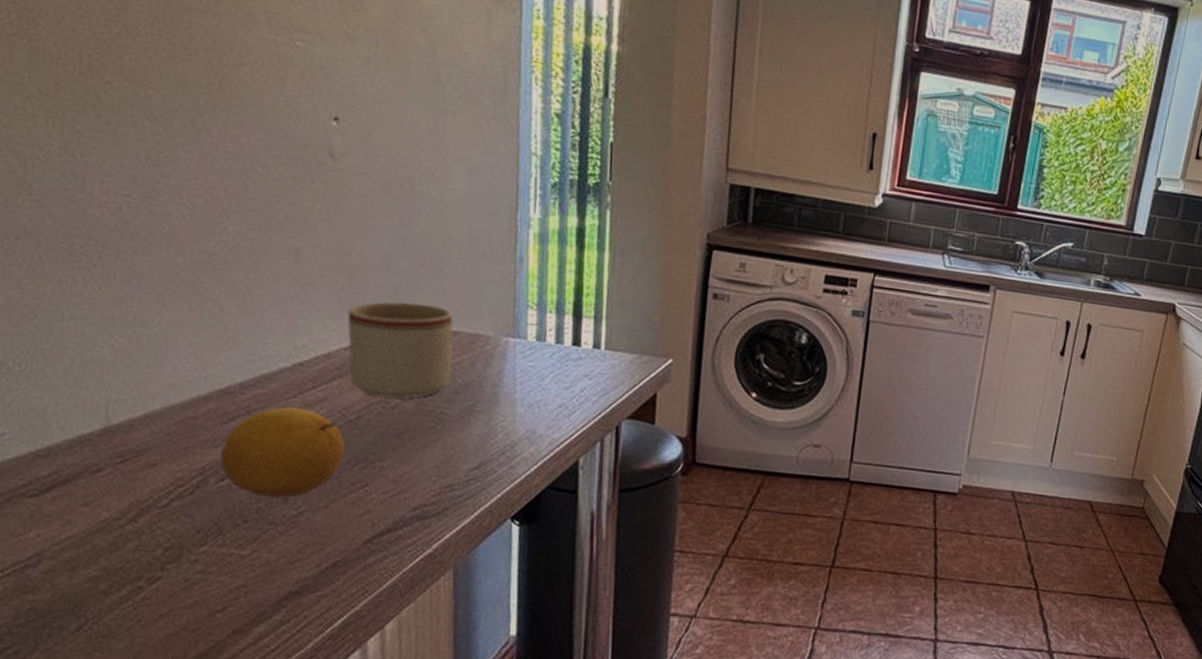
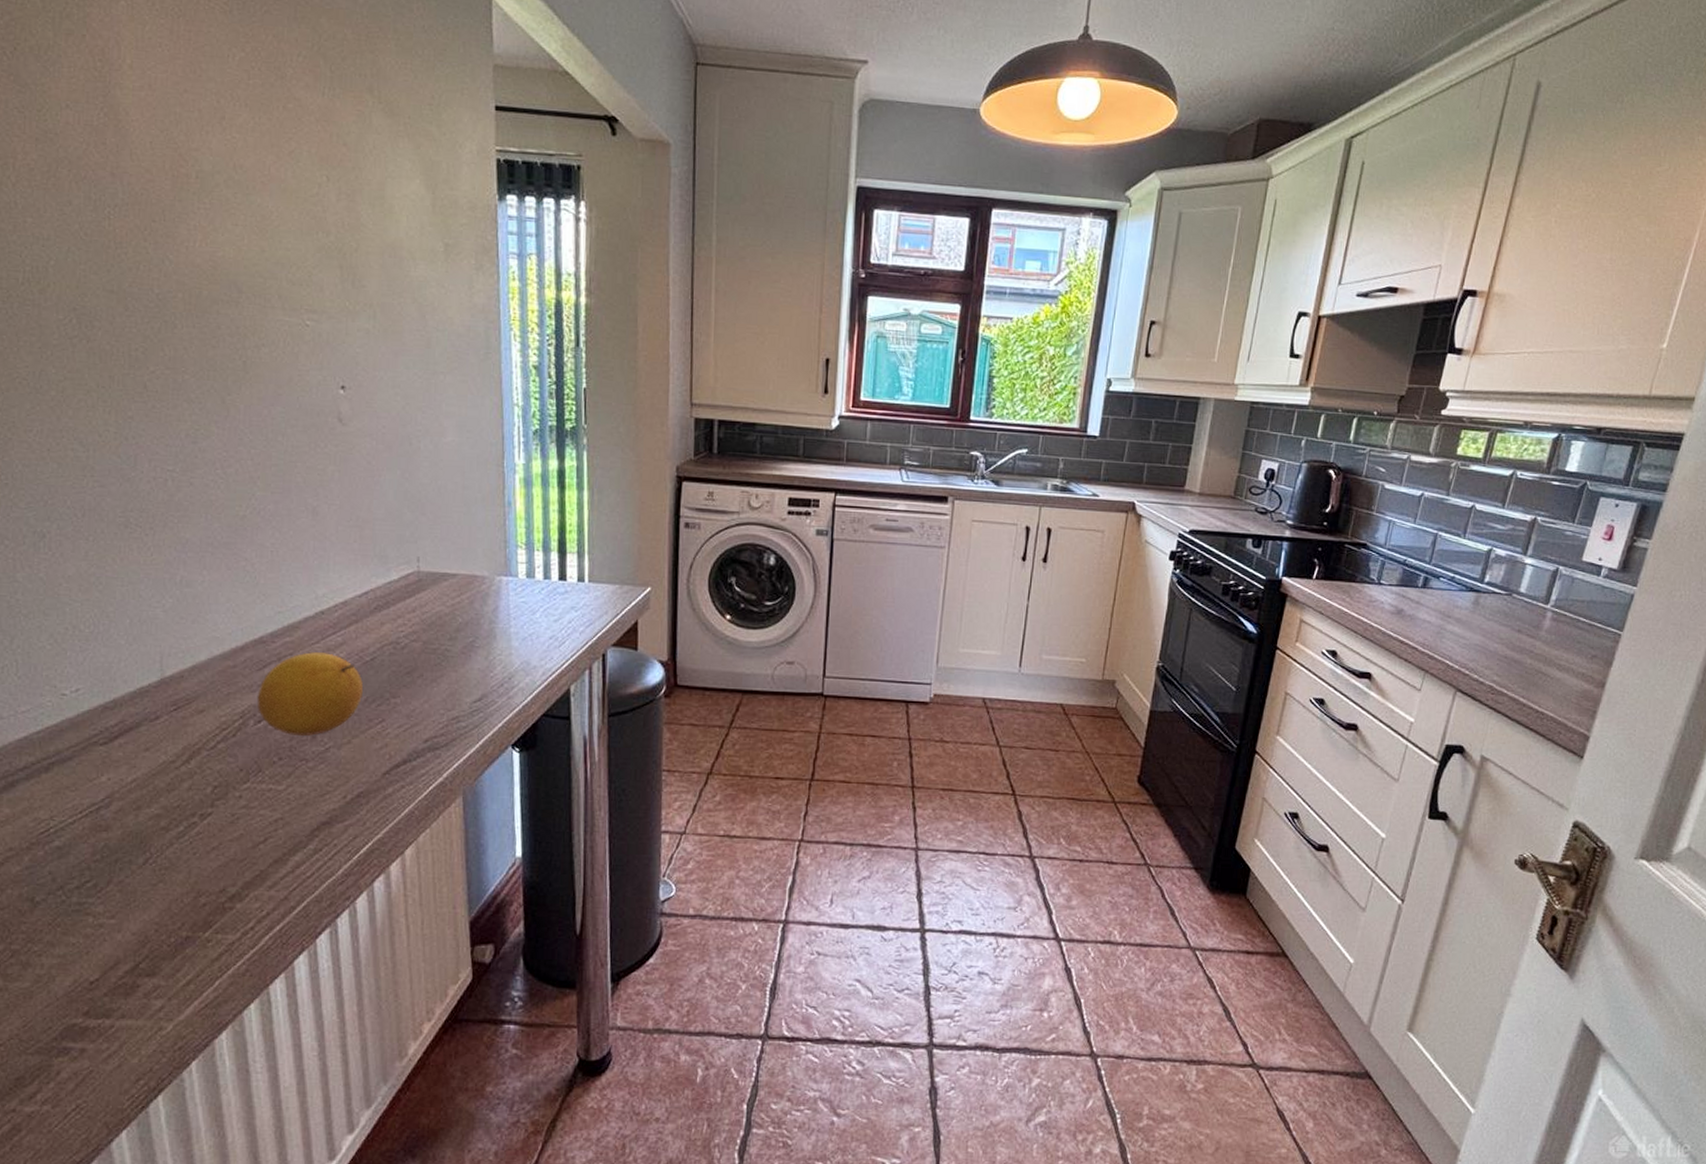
mug: present [347,302,453,399] -> none [360,549,453,639]

